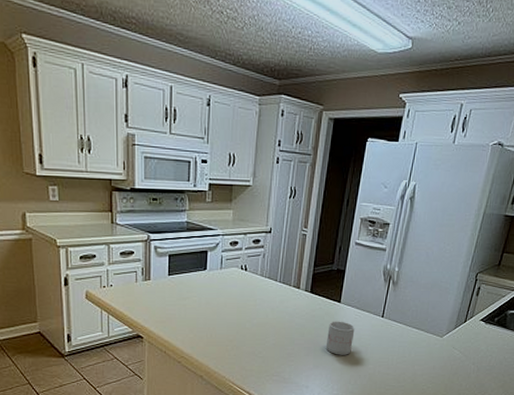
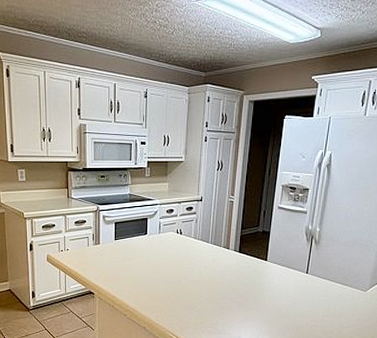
mug: present [325,321,355,355] -> none [255,277,282,309]

